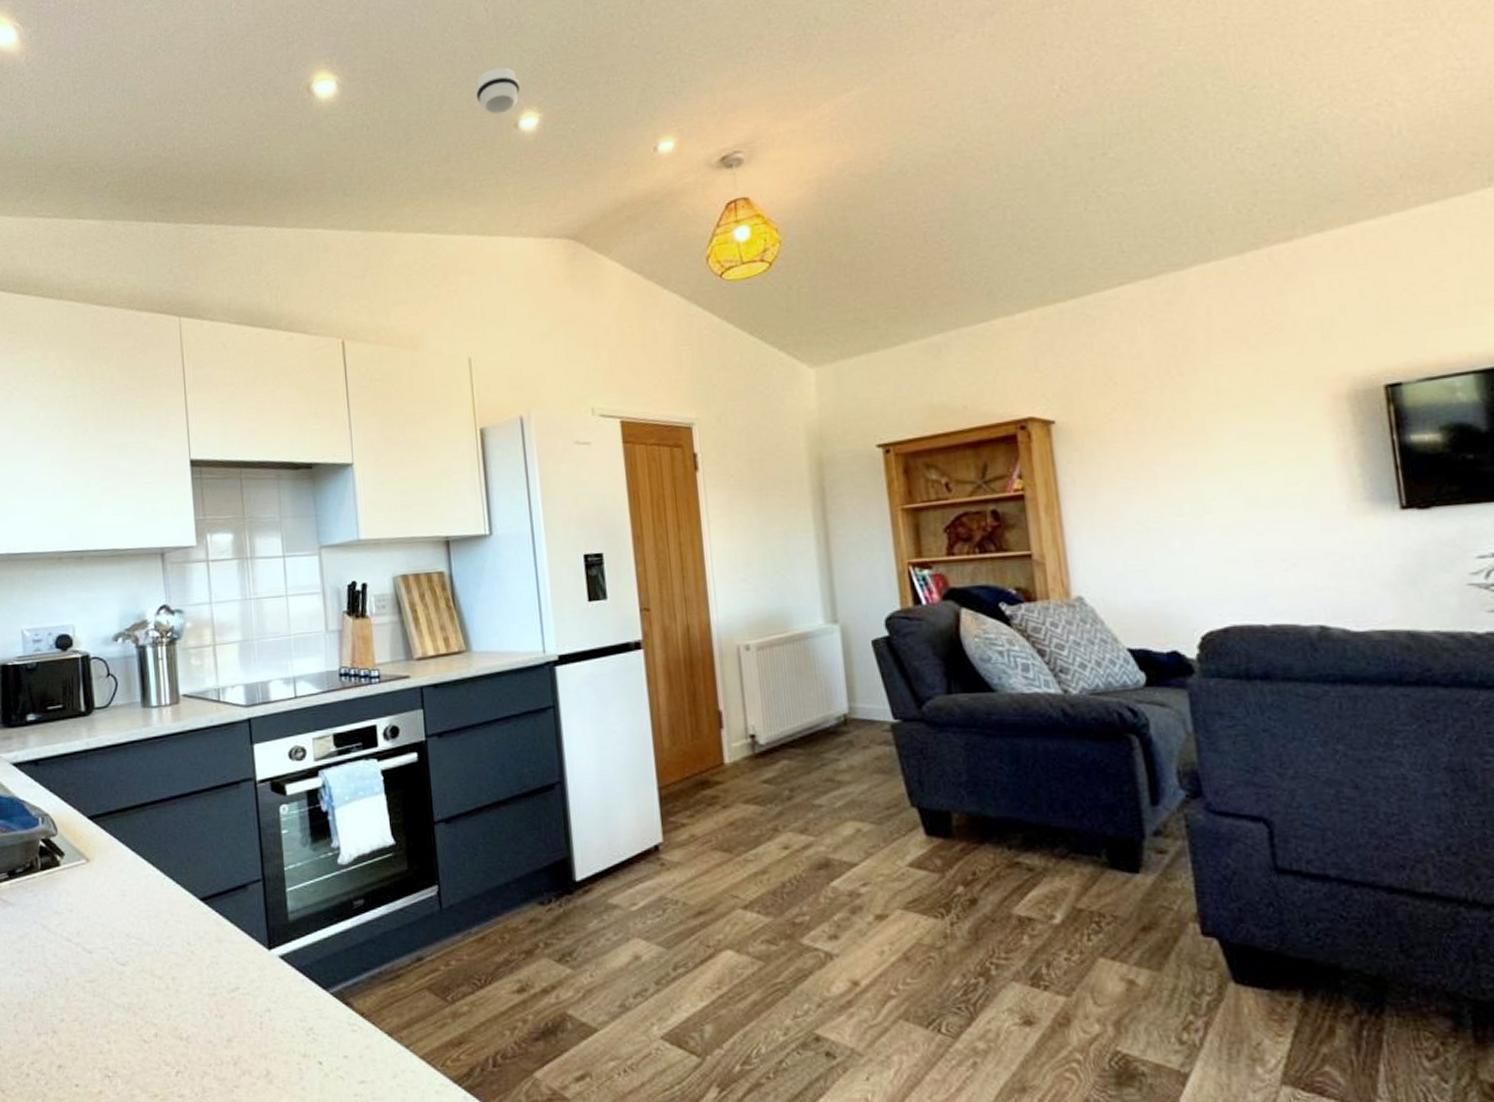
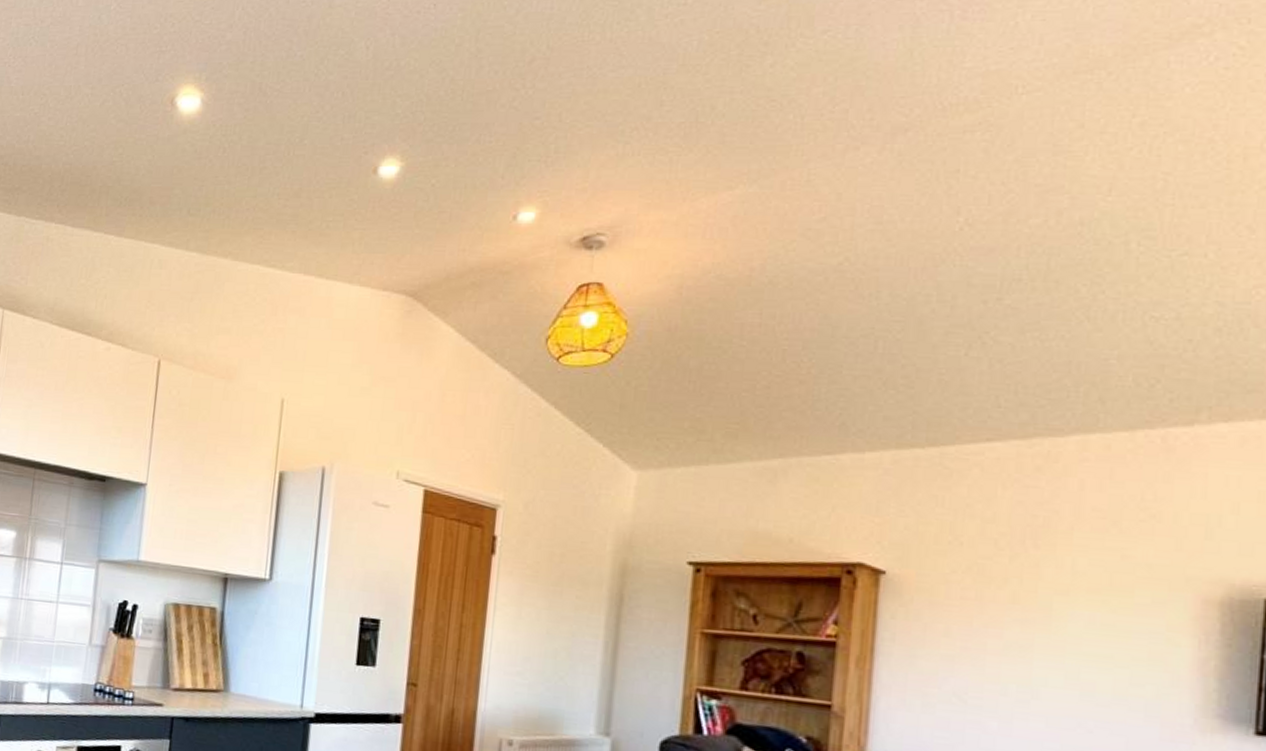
smoke detector: present [476,66,521,115] -> none [340,109,388,157]

